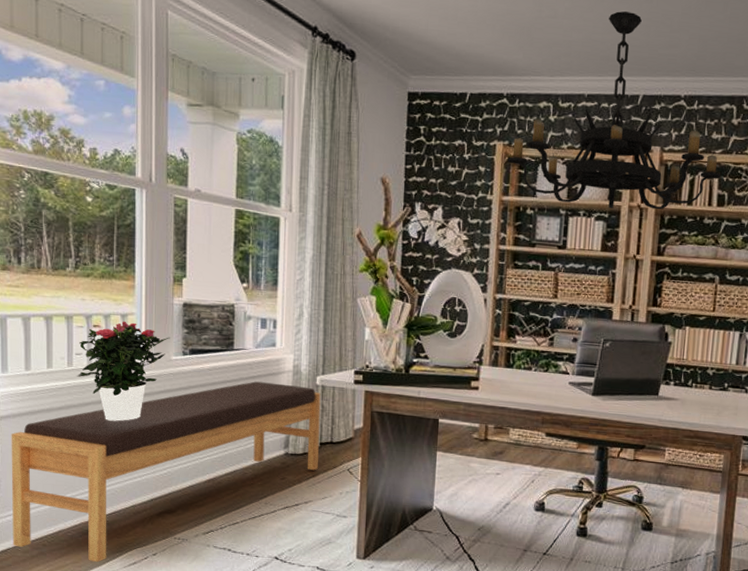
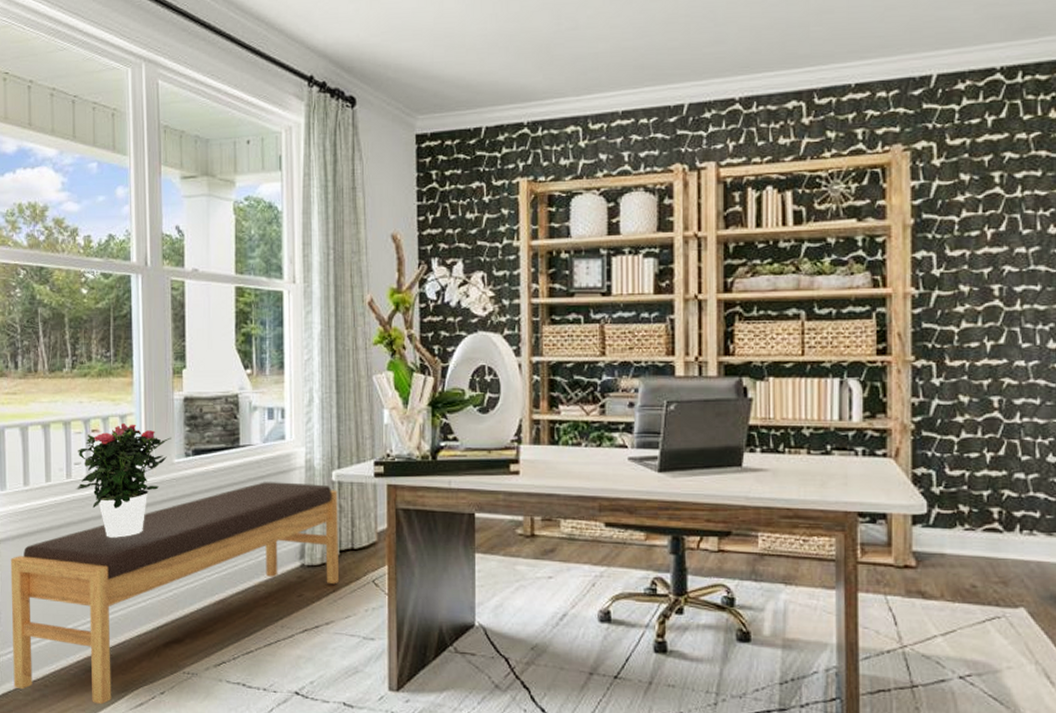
chandelier: present [507,10,721,210] -> none [534,9,795,241]

